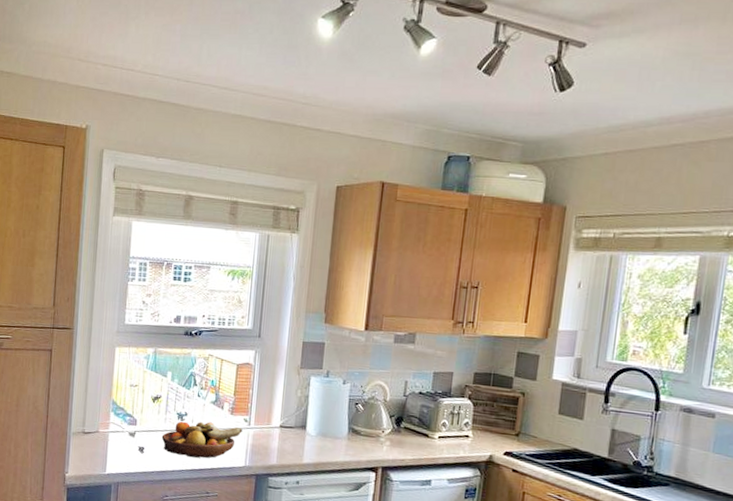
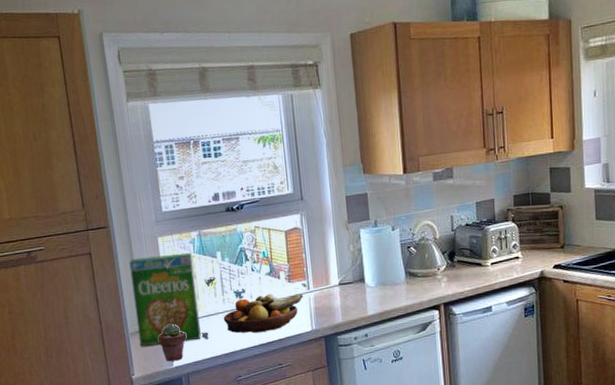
cereal box: none [79,362,144,452] -> present [129,252,201,347]
potted succulent: none [97,431,123,468] -> present [158,324,186,362]

